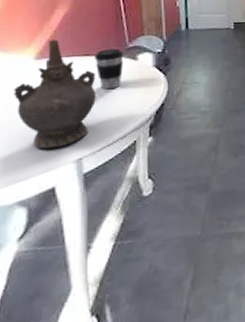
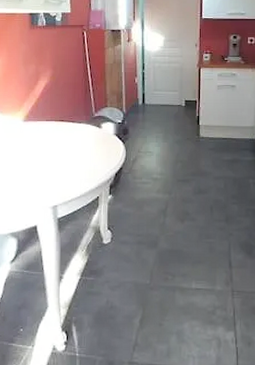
ceremonial vessel: present [14,39,96,150] -> none [8,106,69,195]
coffee cup: present [95,48,124,90] -> none [68,117,91,151]

